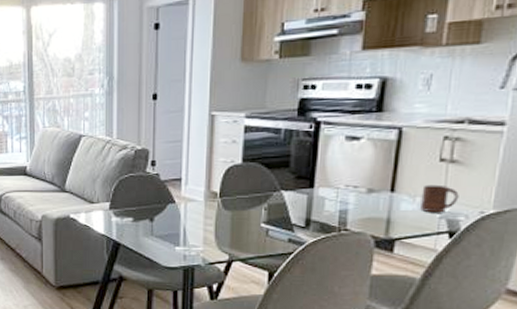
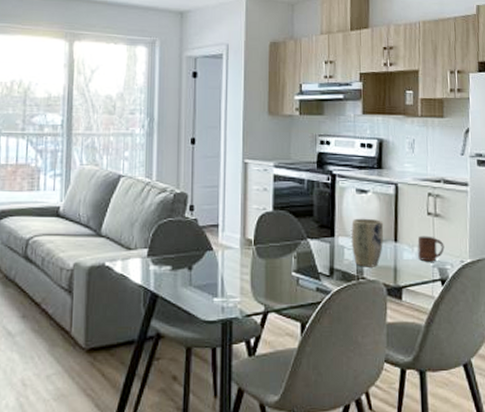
plant pot: none [335,167,378,219] -> present [352,218,384,267]

